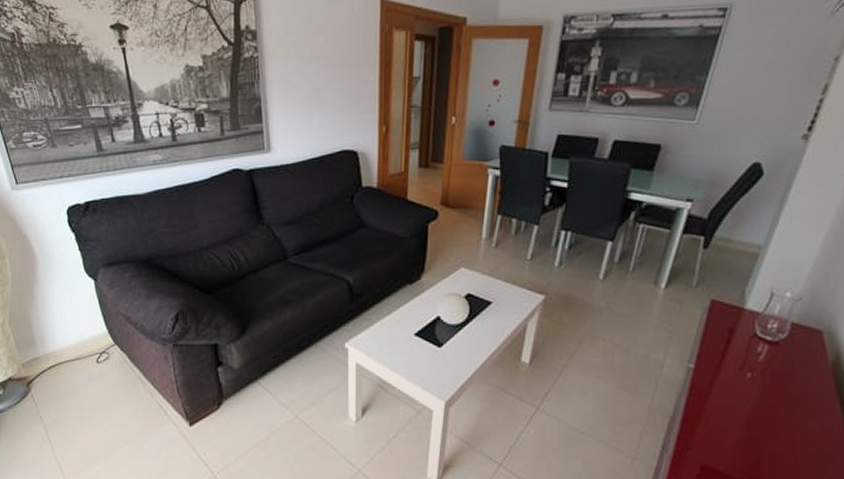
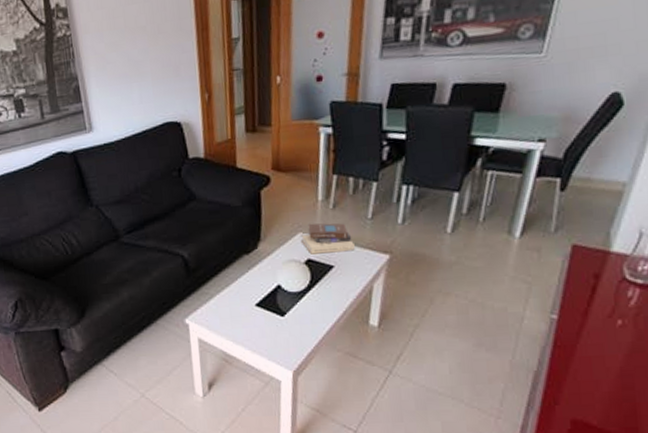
books: none [463,259,513,289] -> present [301,223,355,255]

